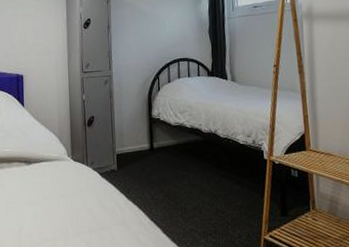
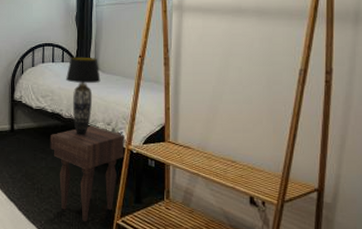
nightstand: none [190,138,267,240] -> present [50,125,125,222]
table lamp: none [202,69,238,150] -> present [65,57,101,135]

